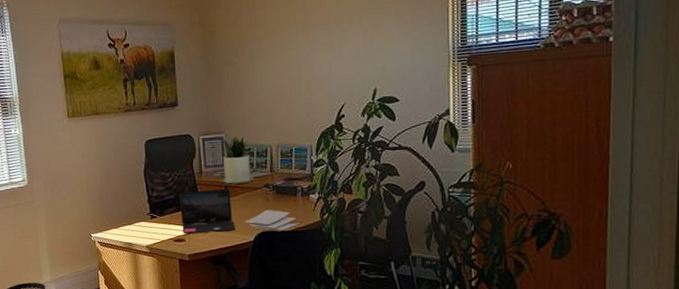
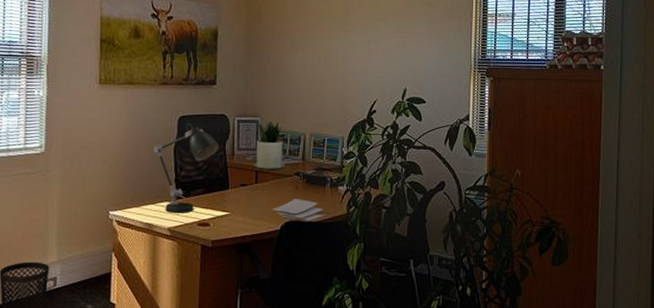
desk lamp: none [124,146,187,232] -> present [153,123,220,213]
laptop: present [179,188,236,234] -> none [208,173,264,219]

